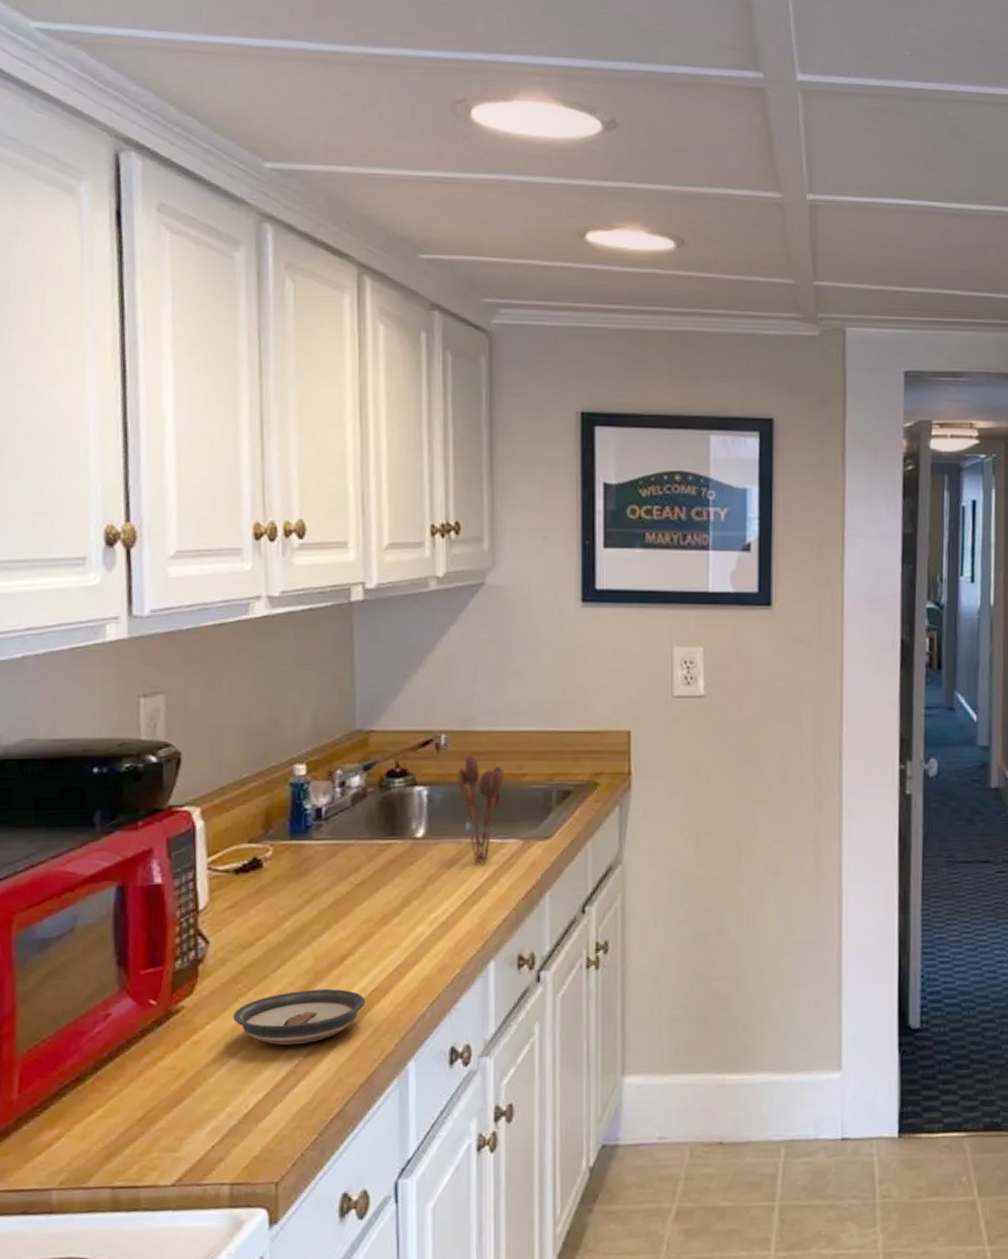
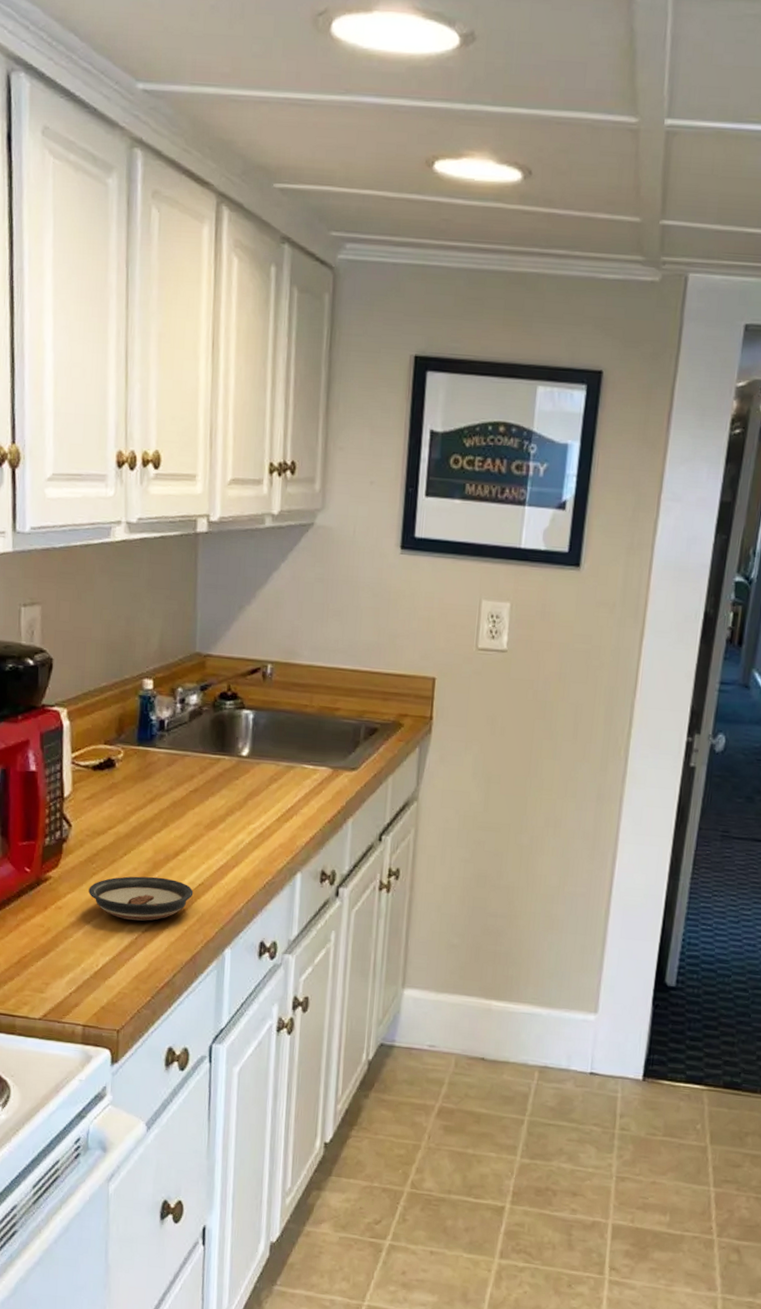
utensil holder: present [457,754,505,864] -> none [279,685,321,786]

